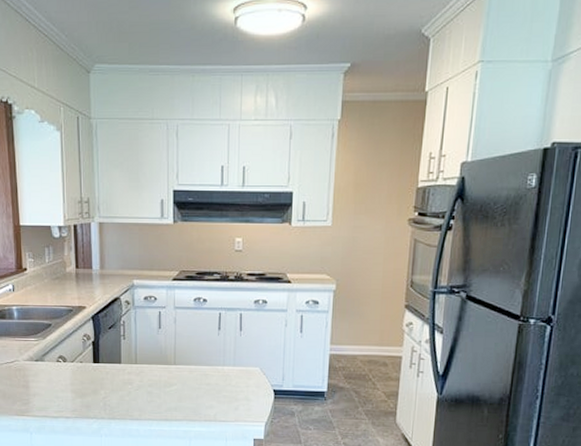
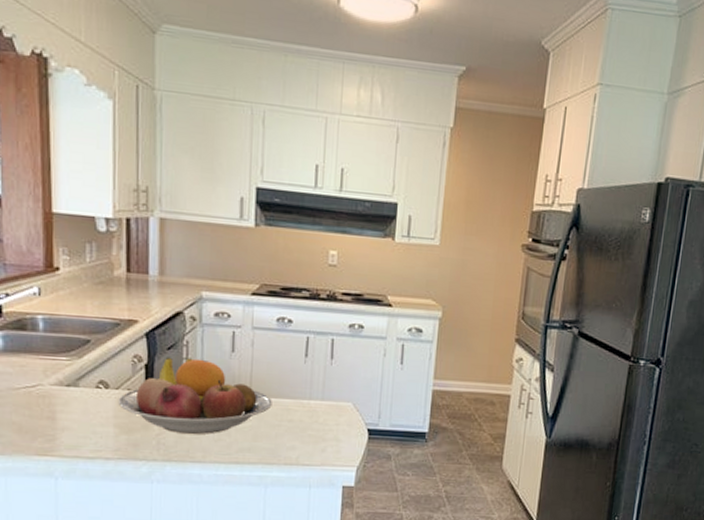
fruit bowl: none [73,335,193,398] -> present [118,357,272,435]

